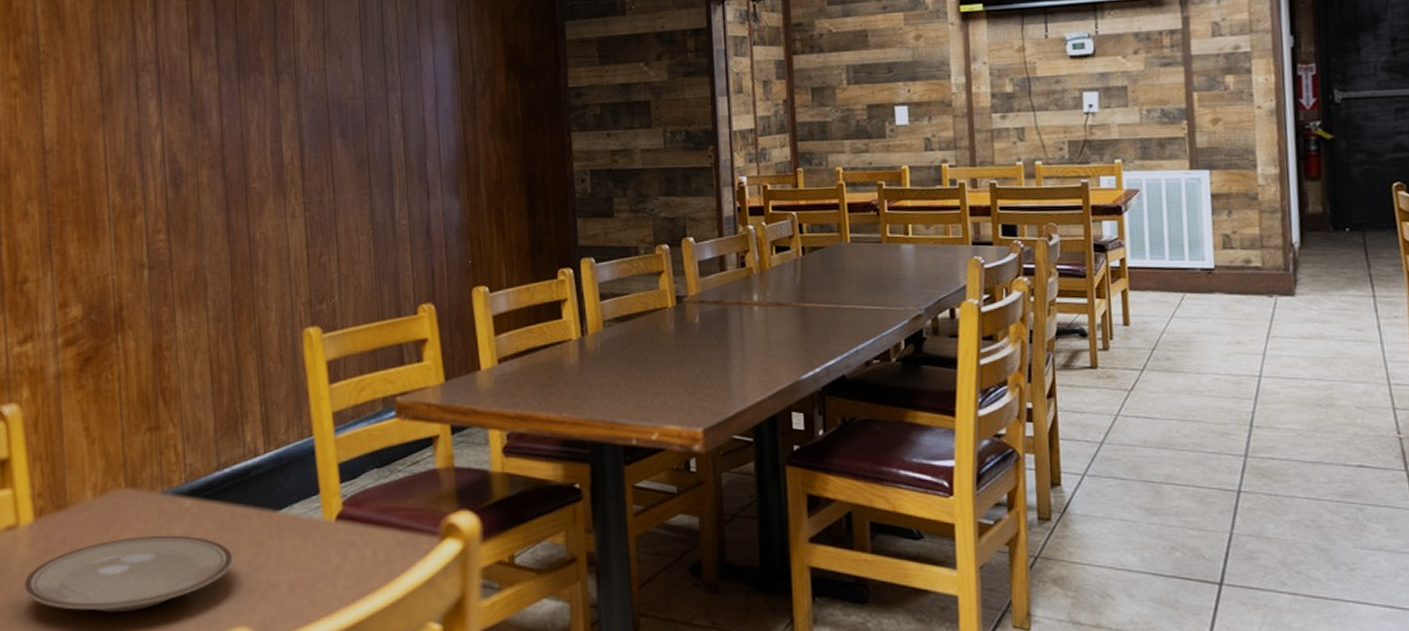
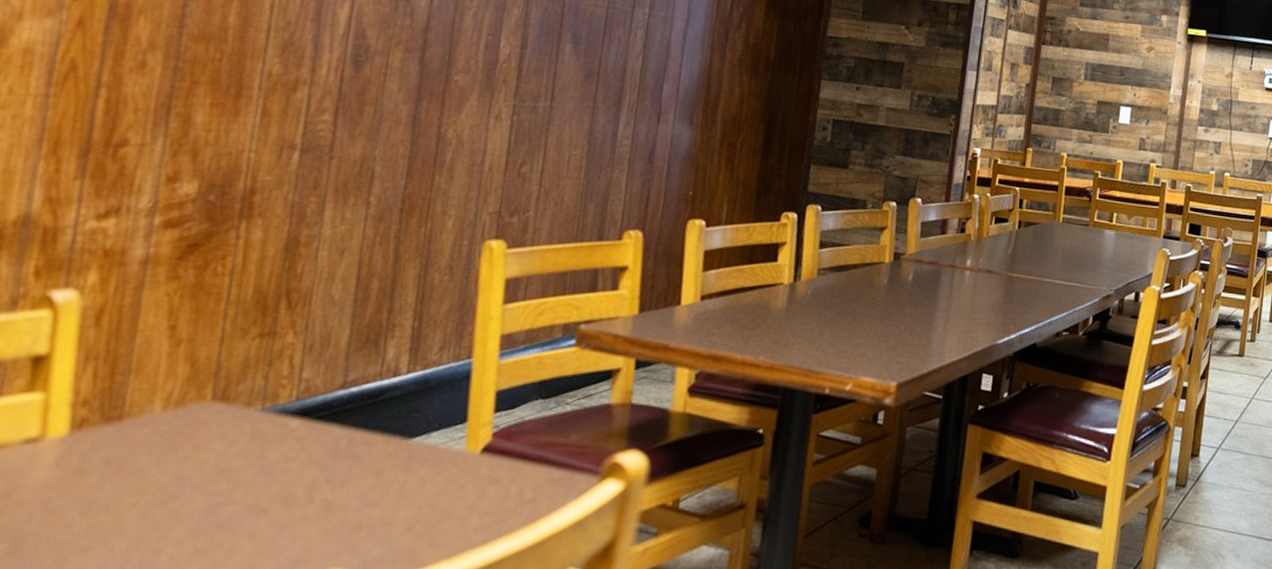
plate: present [24,535,233,613] -> none [34,459,342,549]

